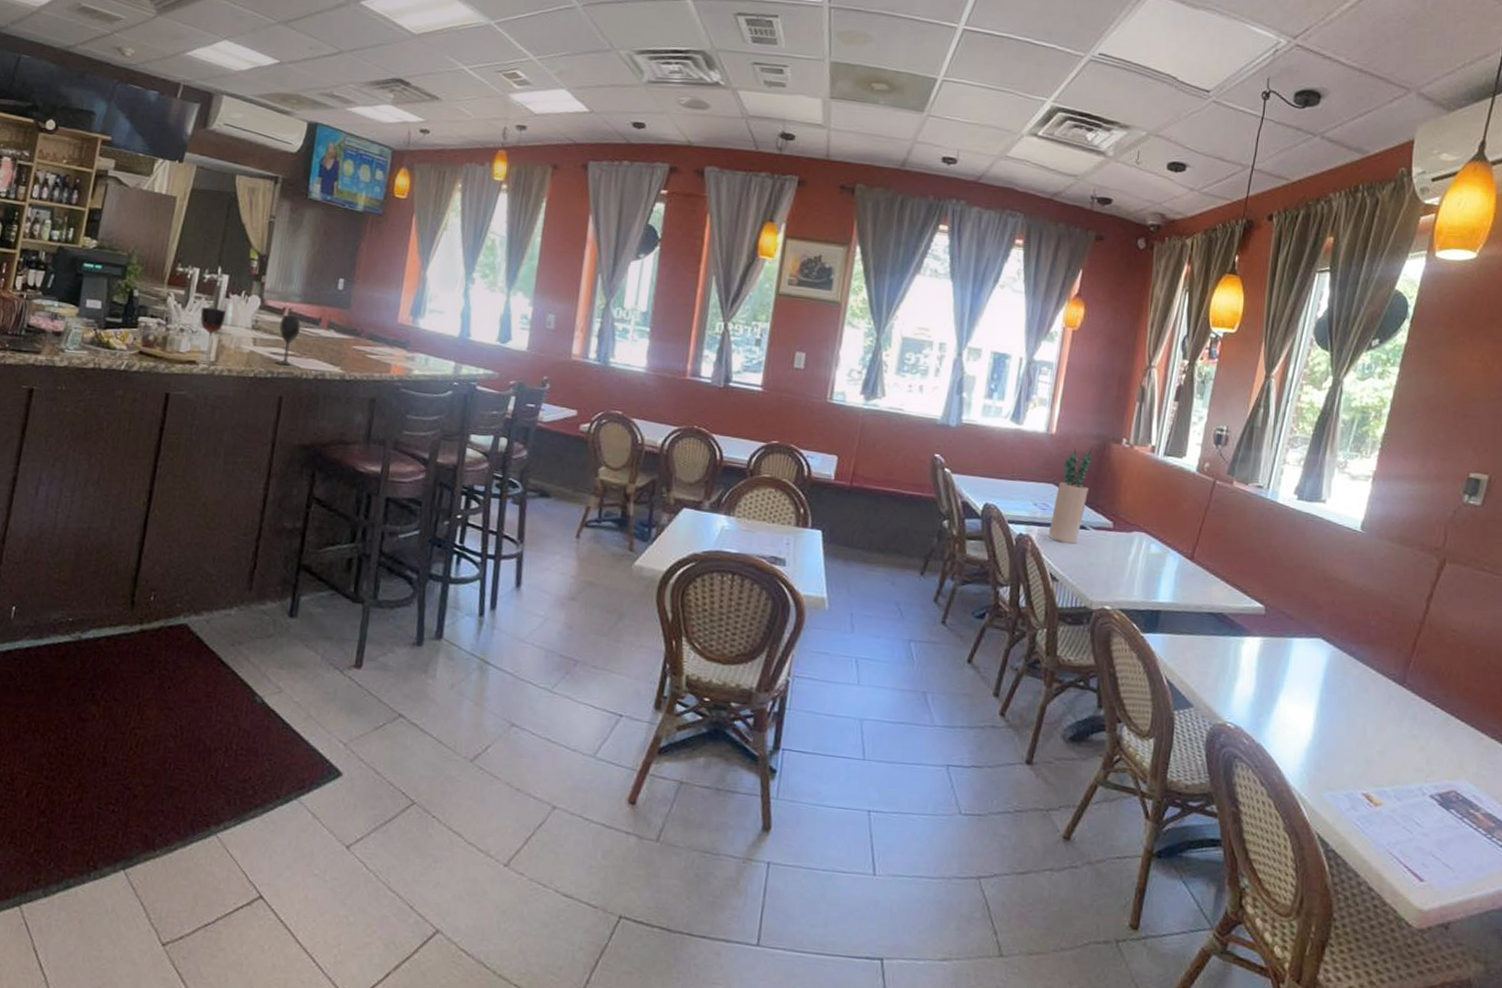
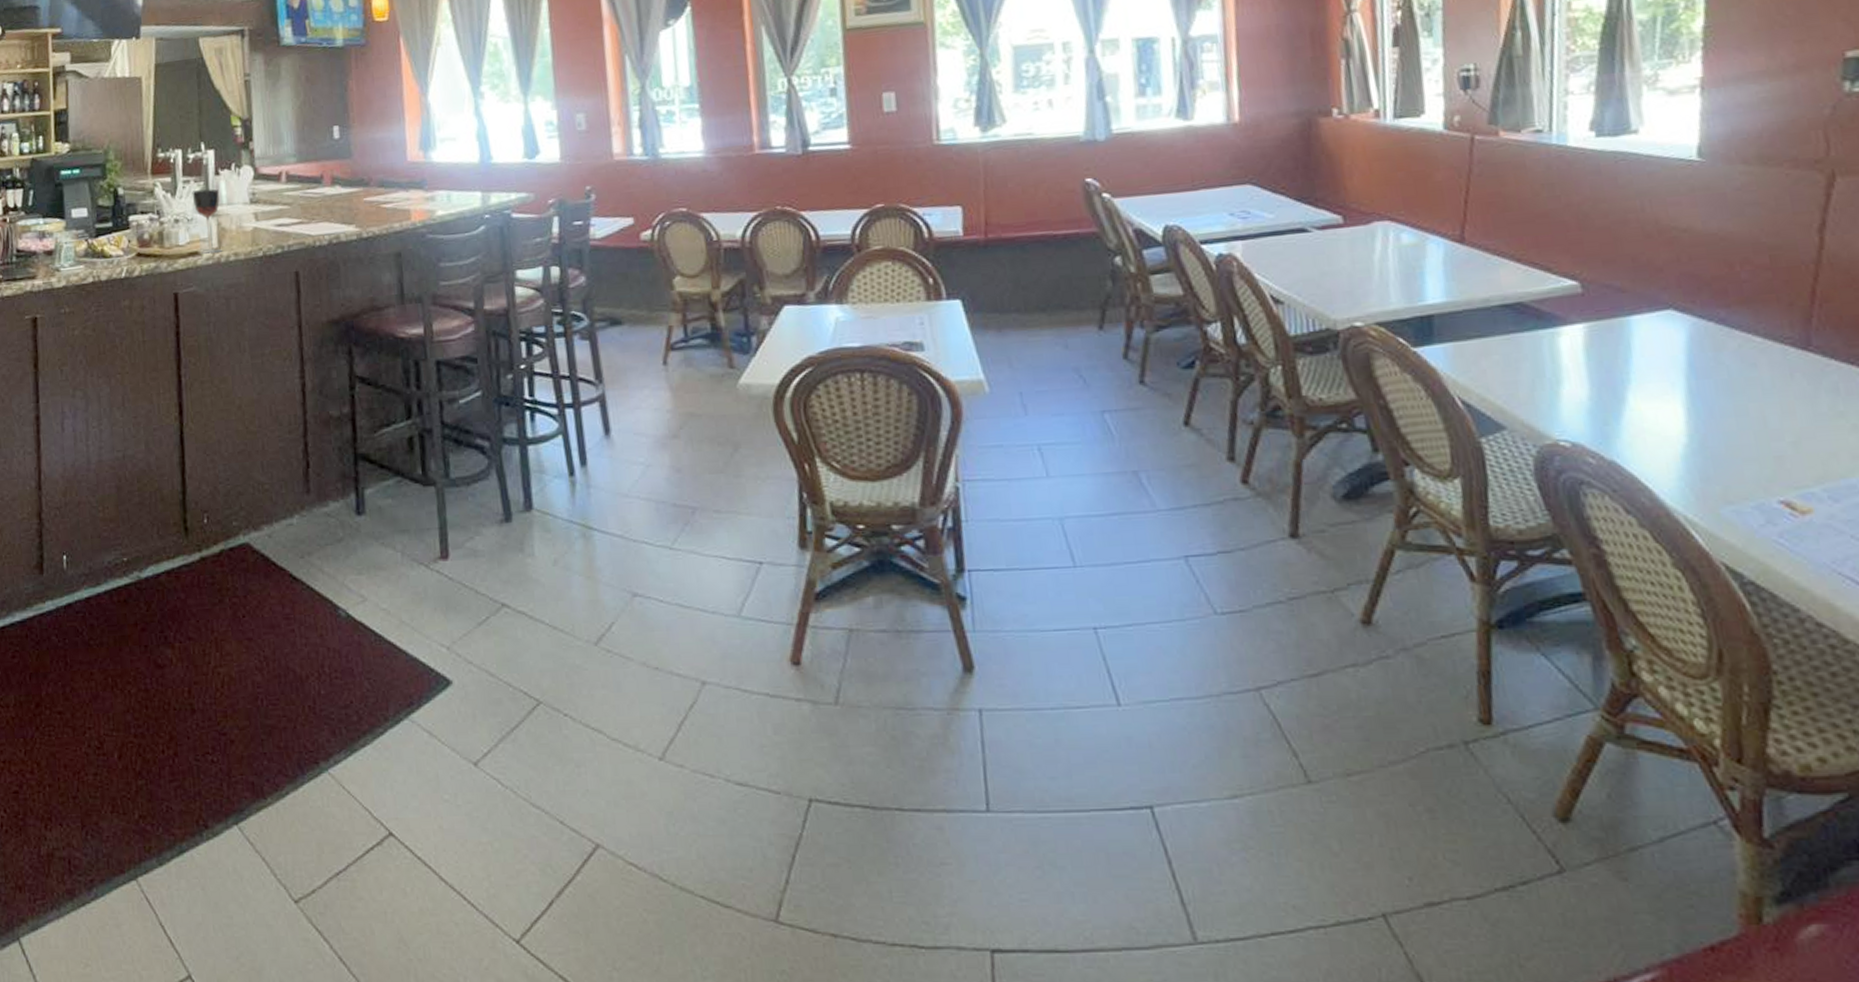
wine glass: present [275,315,301,366] -> none [279,179,304,237]
vase: present [1048,446,1093,545] -> none [1256,127,1301,255]

